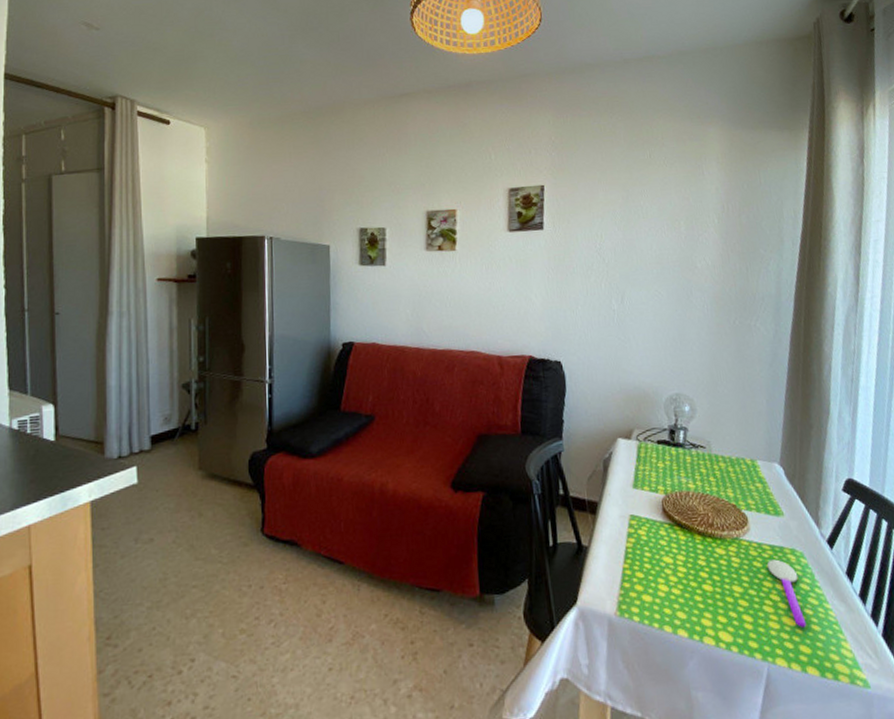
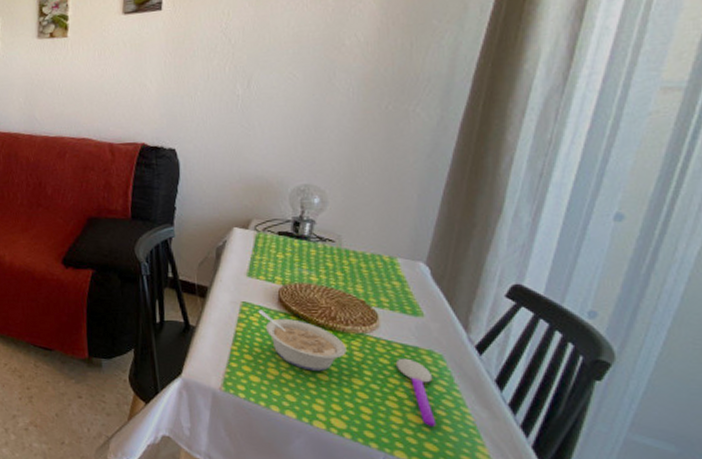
legume: none [645,522,726,583] -> present [258,310,347,371]

